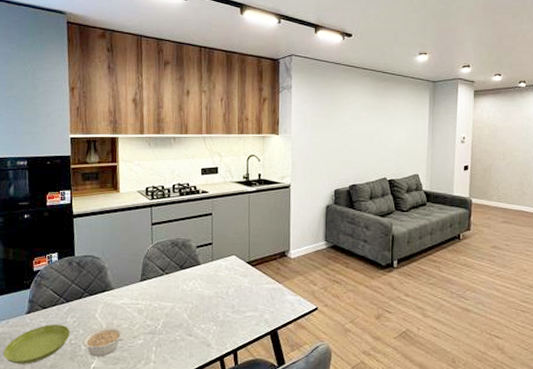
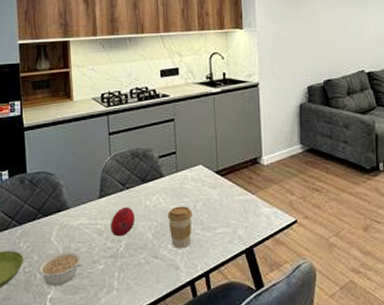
fruit: none [150,290,173,316] -> present [111,207,136,237]
coffee cup: none [202,291,225,328] -> present [167,206,192,248]

